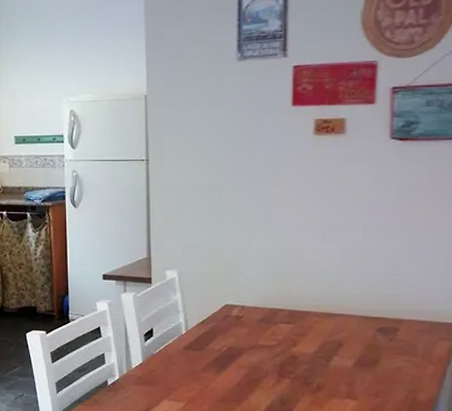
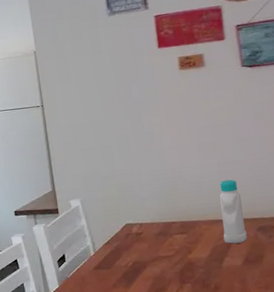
bottle: none [335,270,365,343] -> present [219,179,248,244]

